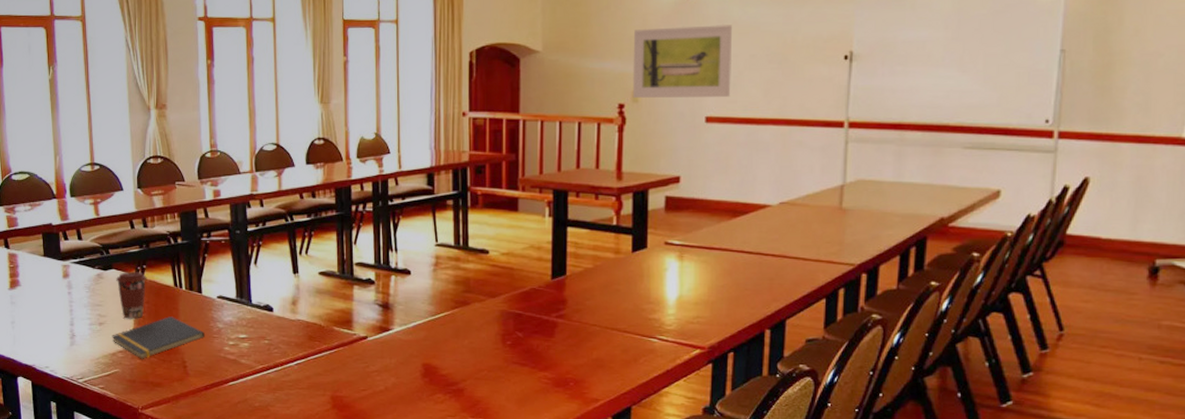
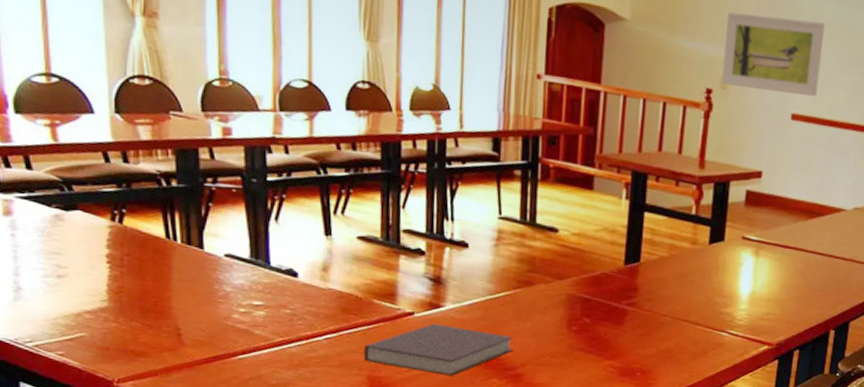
notepad: present [112,316,206,359] -> none [76,273,208,323]
coffee cup: present [116,272,147,319] -> none [82,215,128,274]
notebook: none [327,345,454,393] -> present [363,323,514,376]

